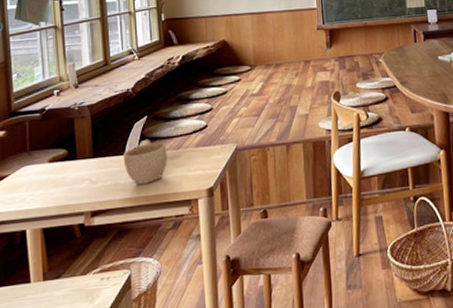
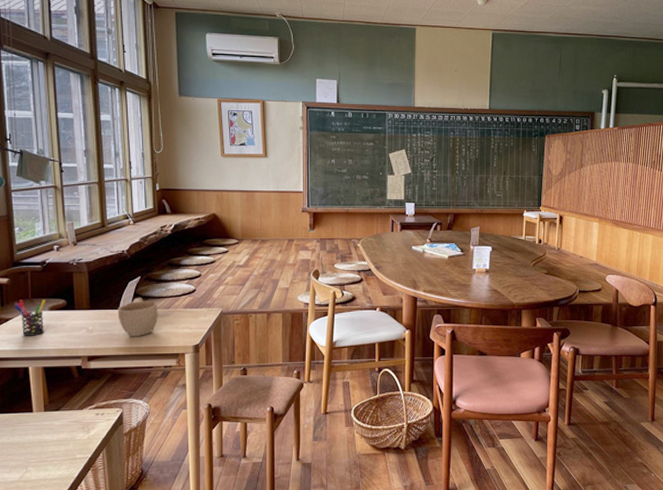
pen holder: none [10,151,45,195] -> present [14,300,45,336]

